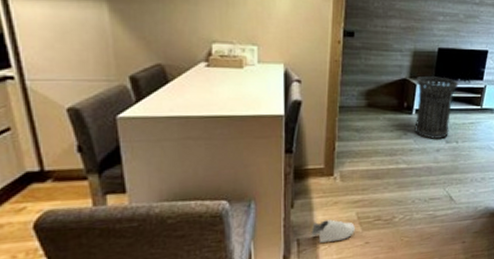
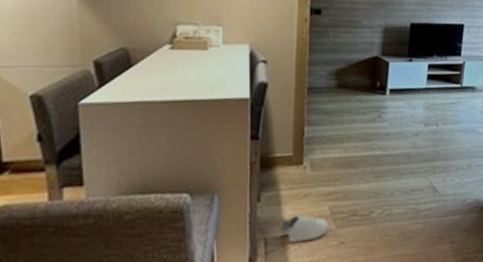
trash can: present [415,76,459,139] -> none [389,53,435,122]

